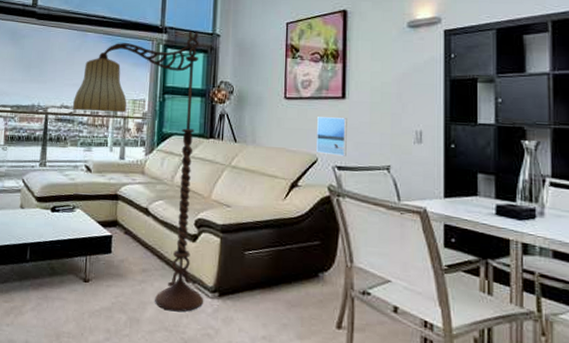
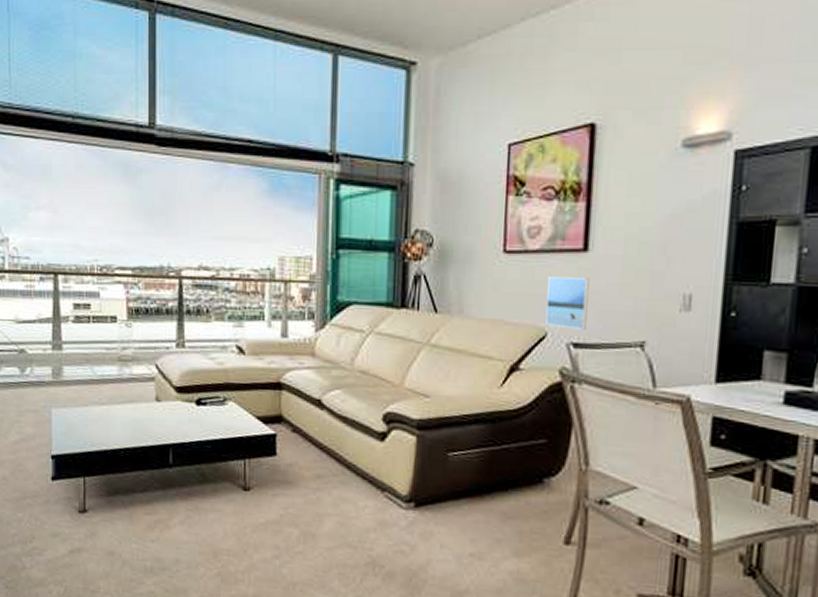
floor lamp: present [72,31,203,312] -> none [214,158,395,526]

